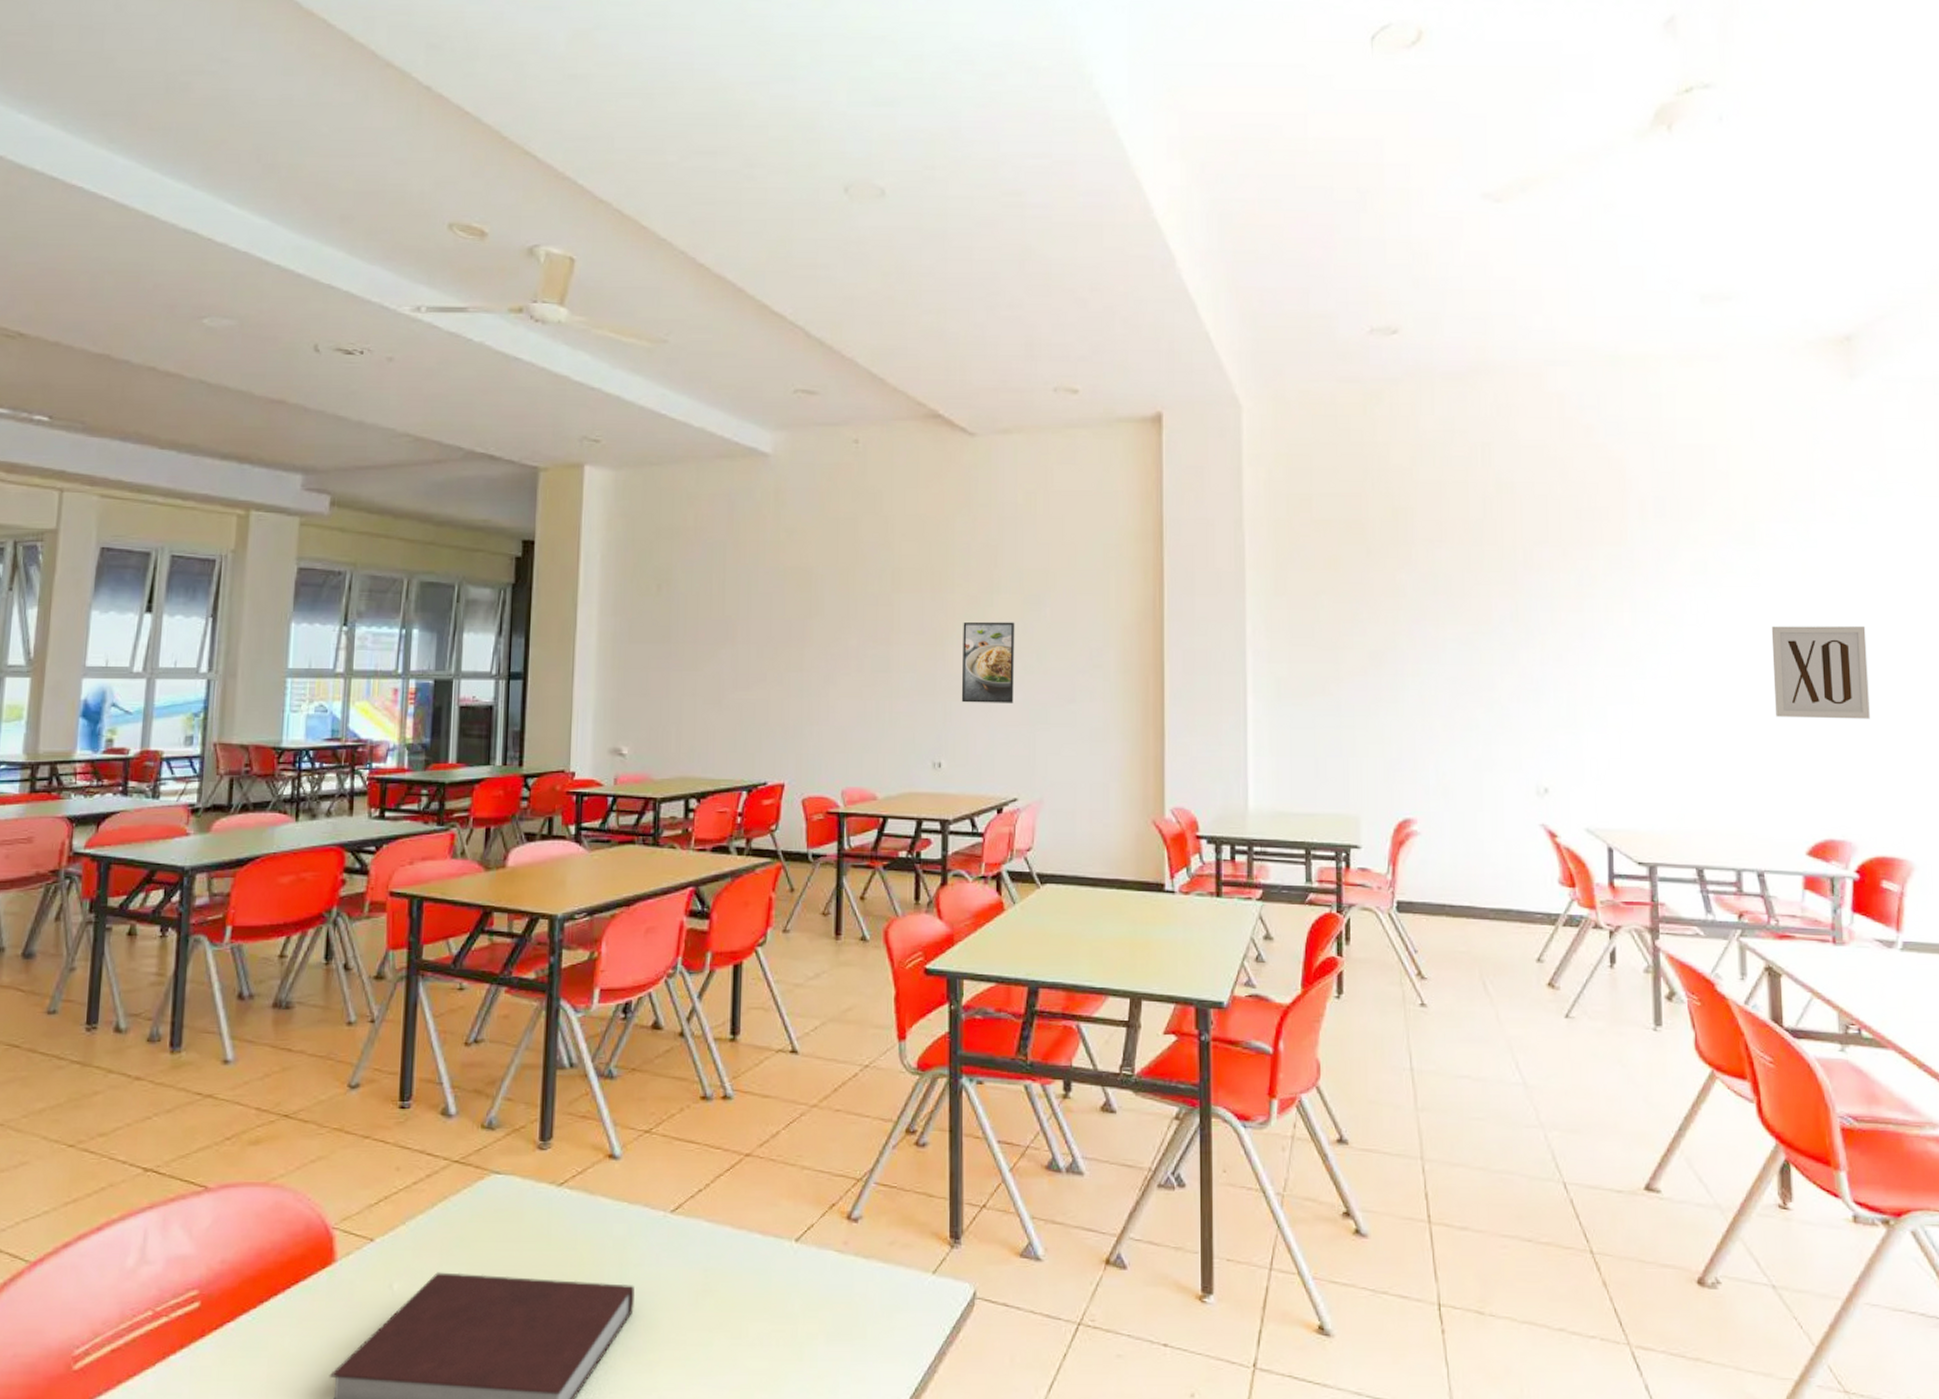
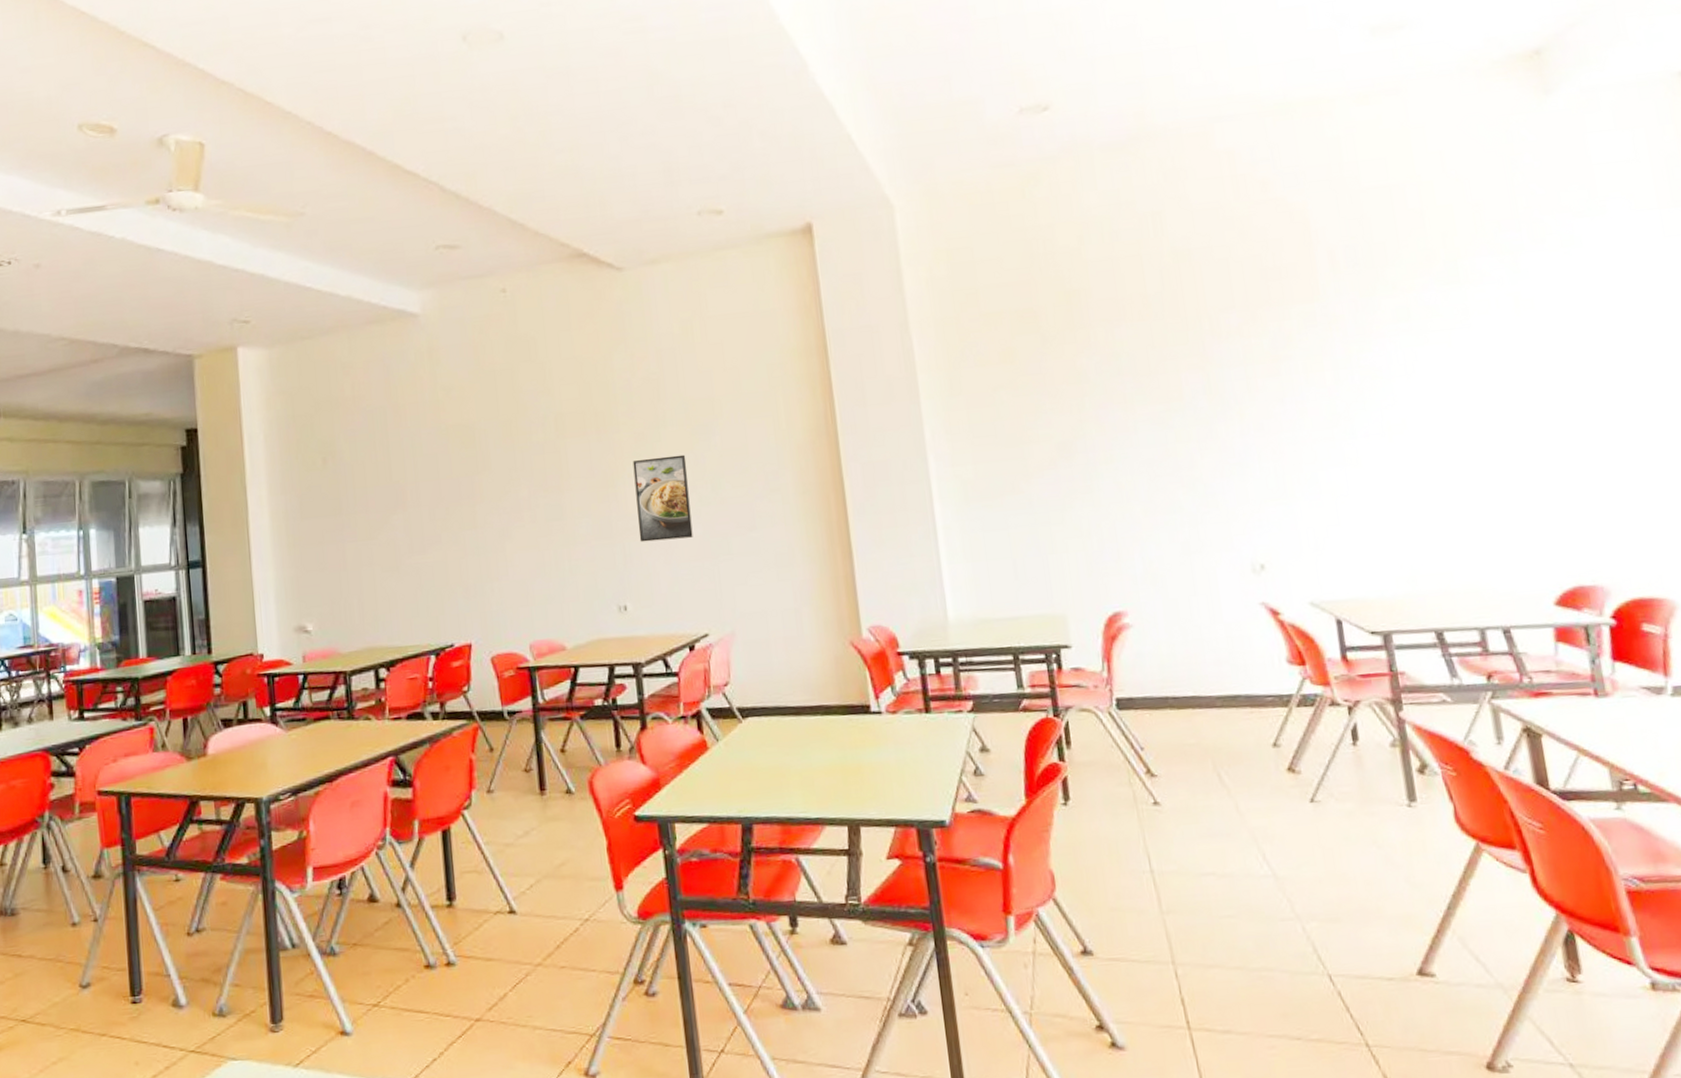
wall art: present [1771,626,1870,719] -> none [1488,356,1609,463]

